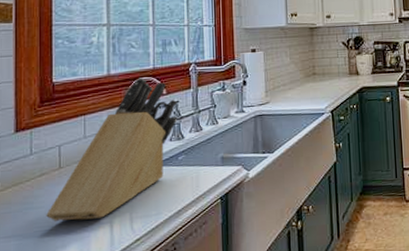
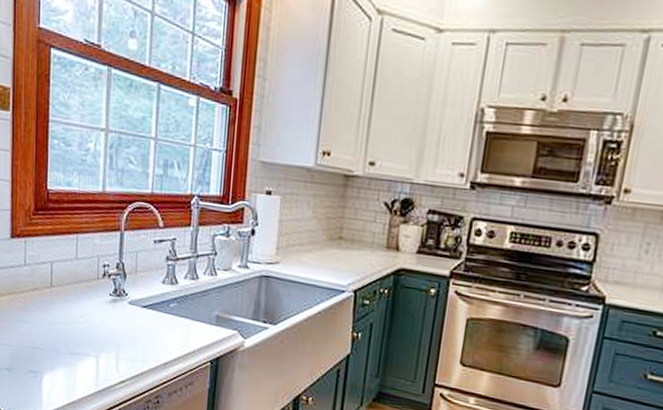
knife block: present [46,77,178,221] -> none [37,202,174,350]

